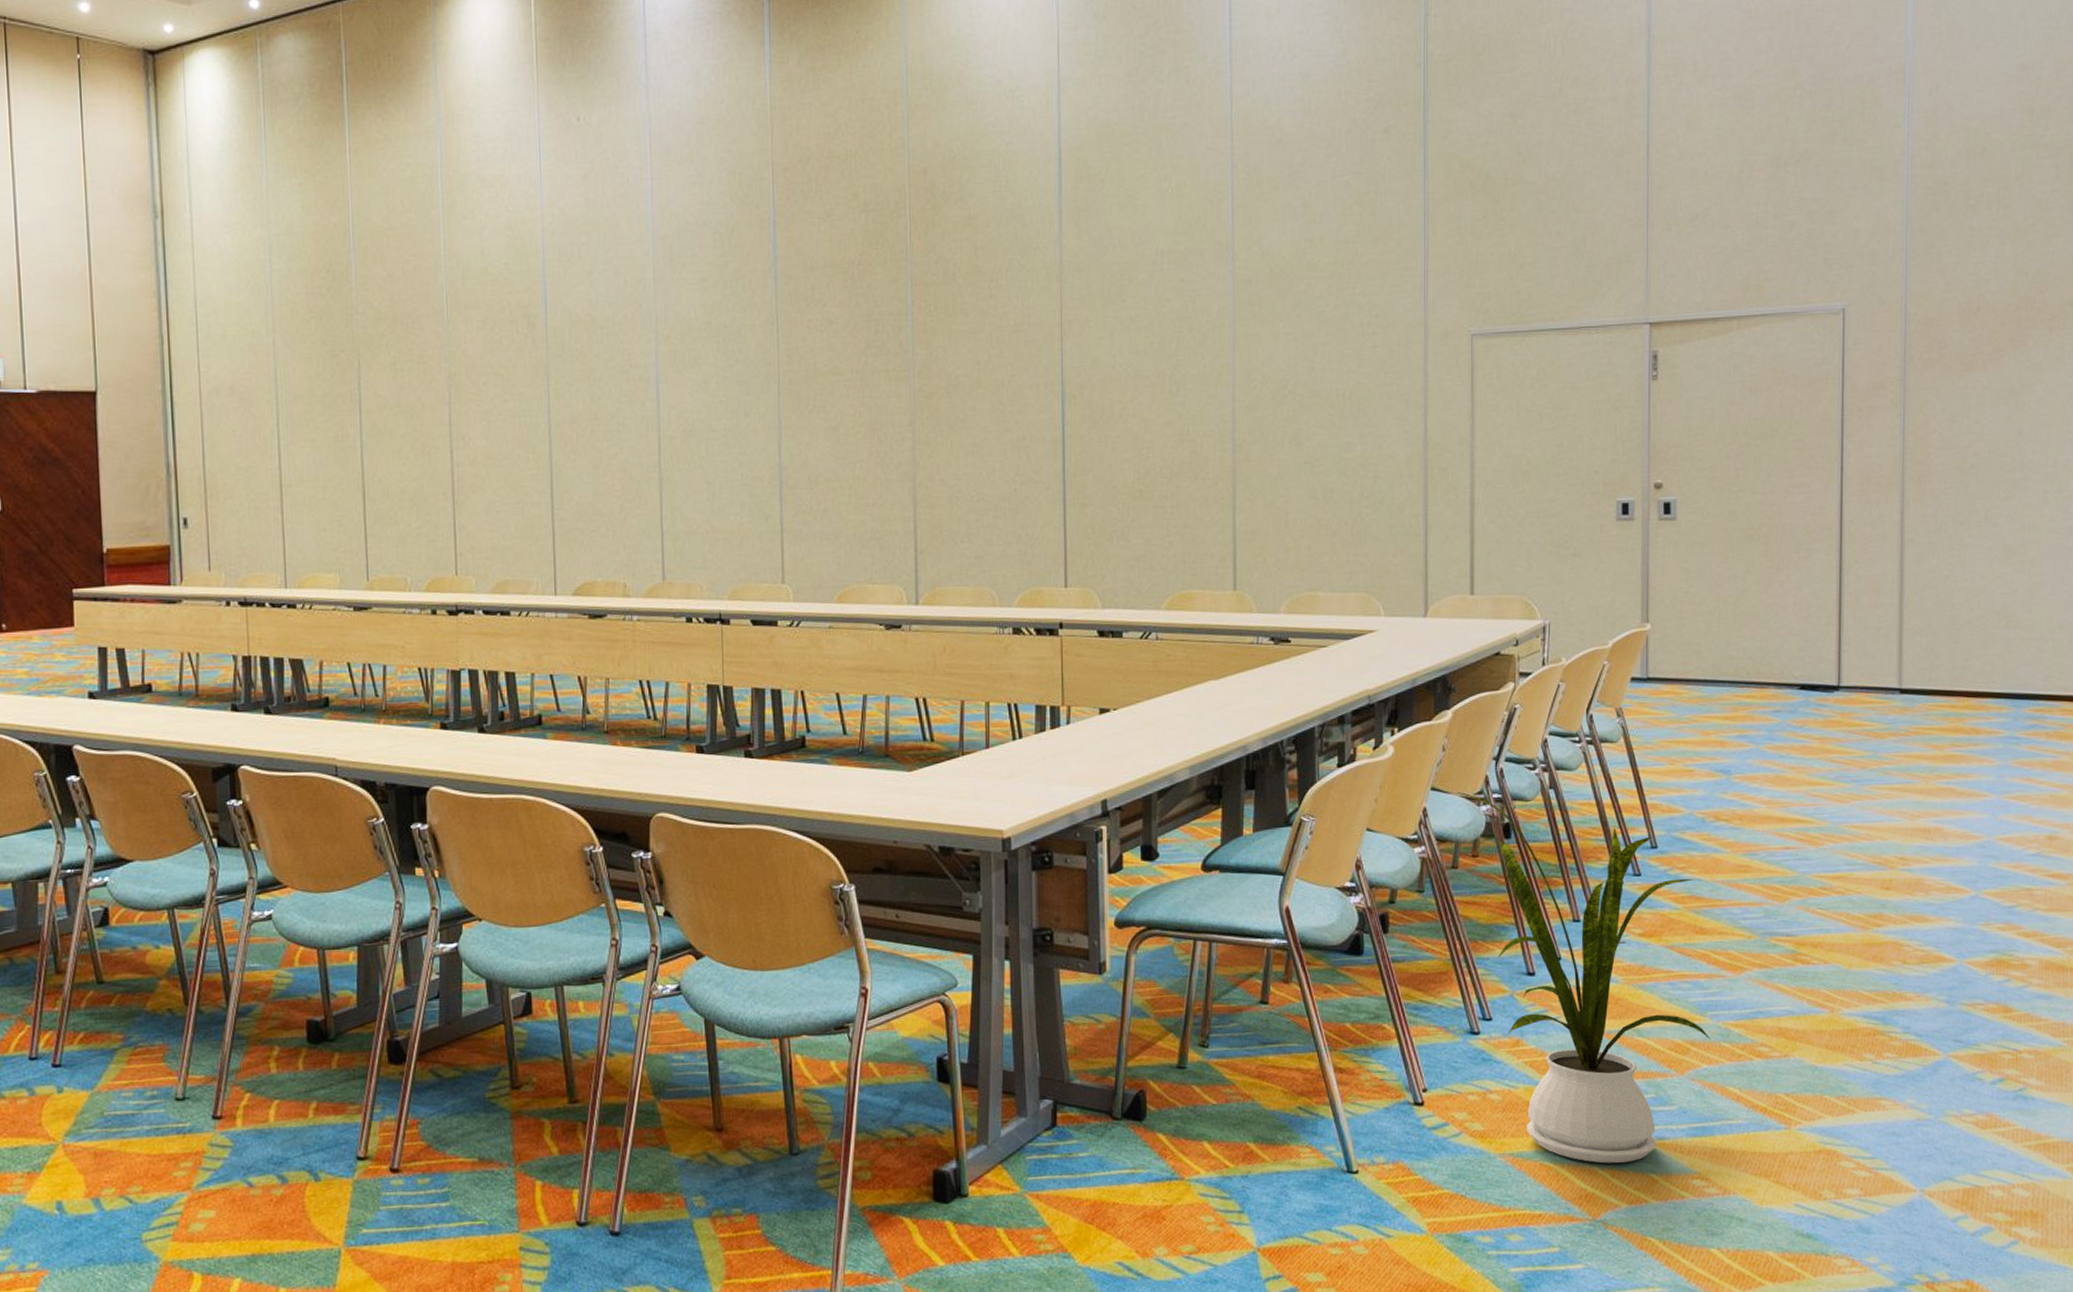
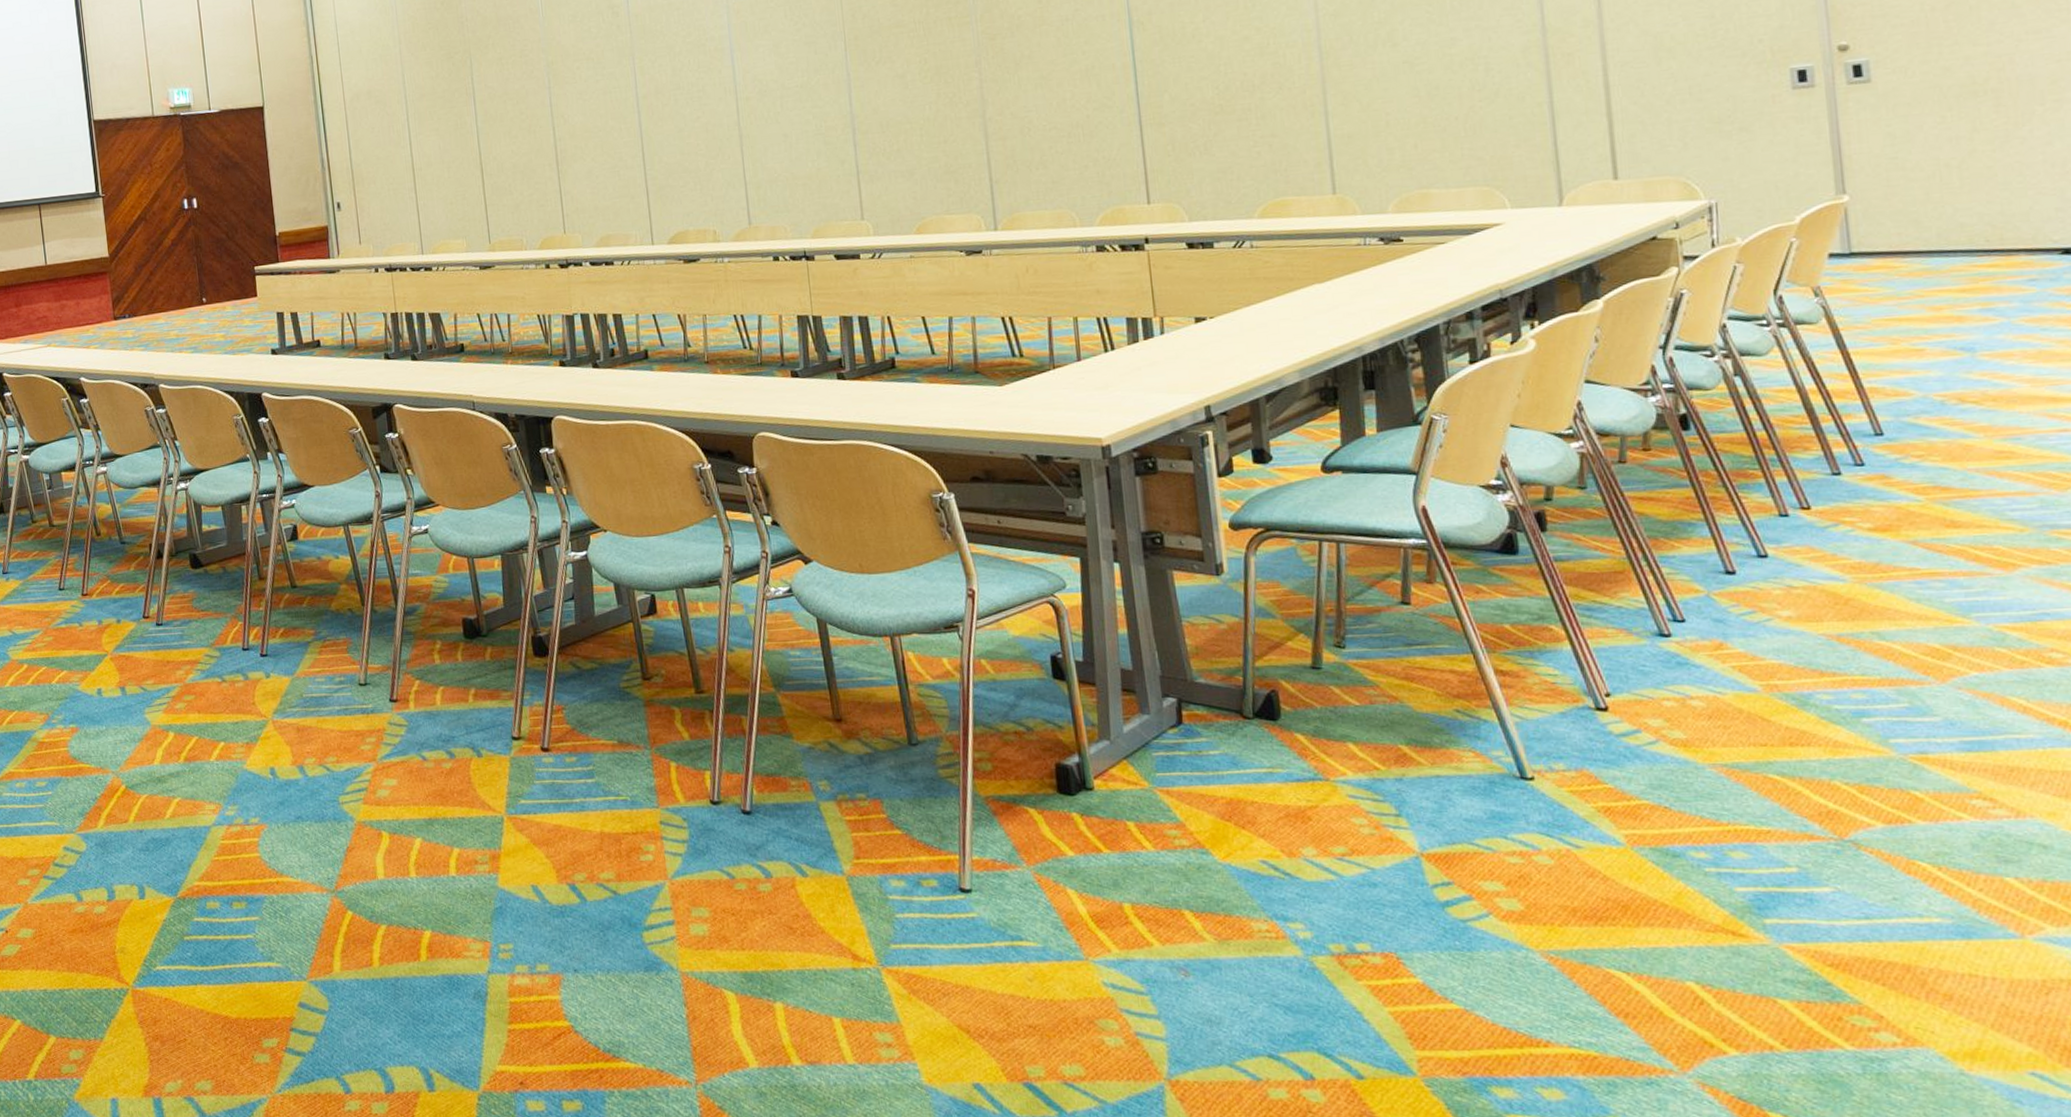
house plant: present [1456,791,1710,1164] -> none [1617,383,1979,778]

